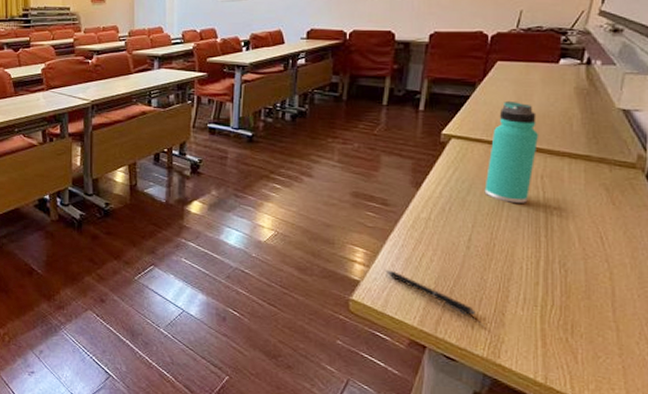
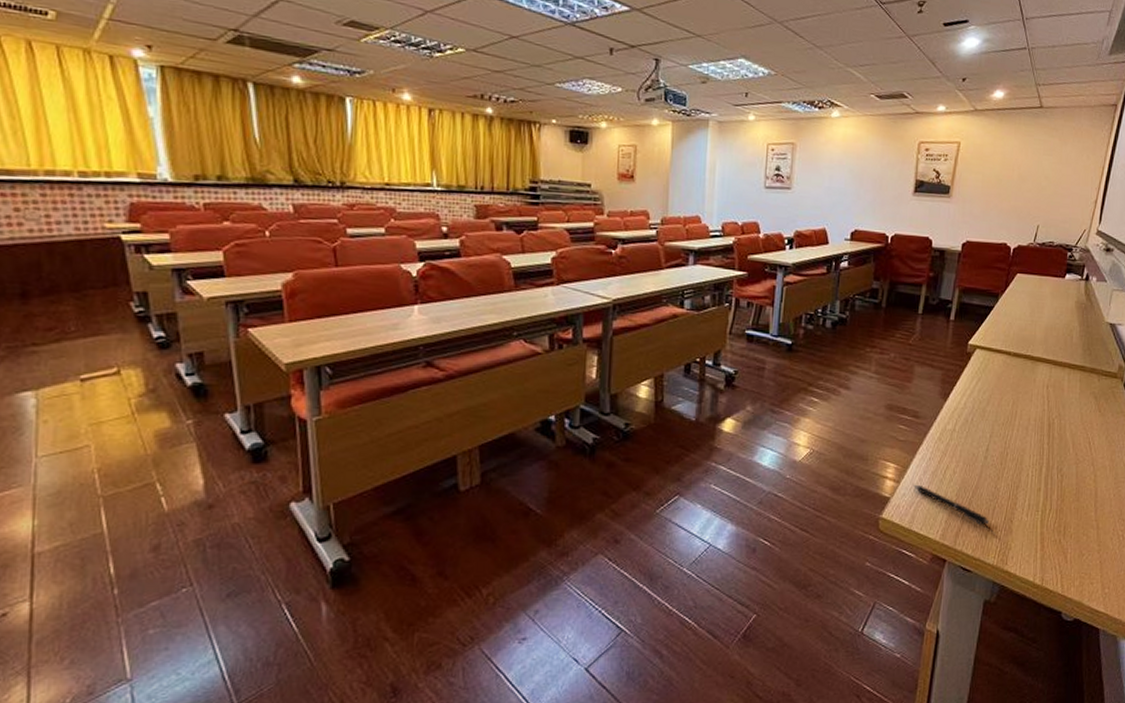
thermos bottle: present [484,102,539,203] -> none [1001,313,1047,412]

